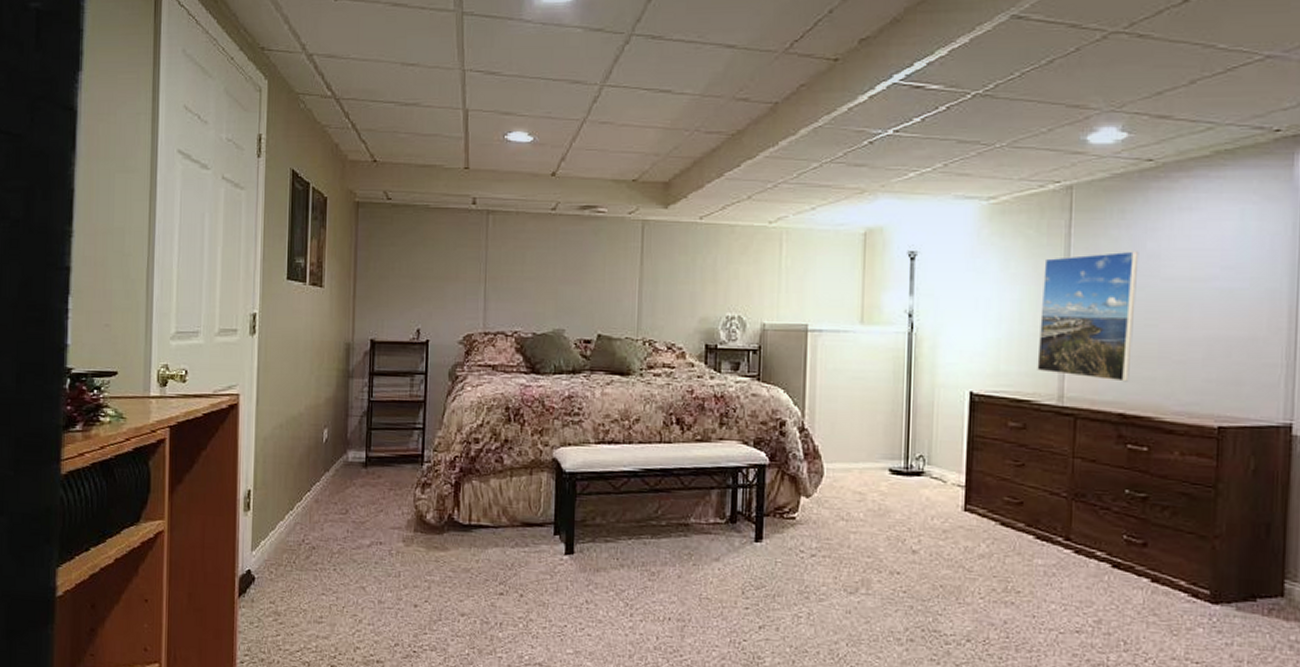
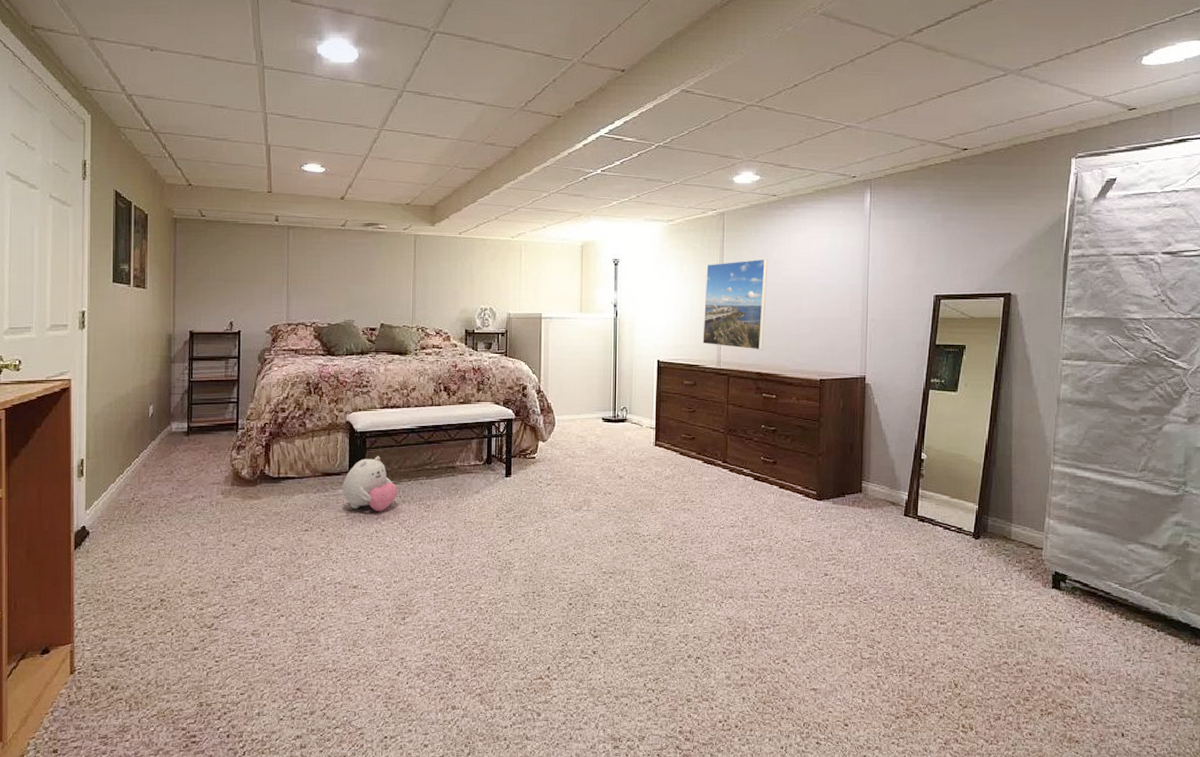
plush toy: none [546,505,615,576] -> present [342,456,398,511]

